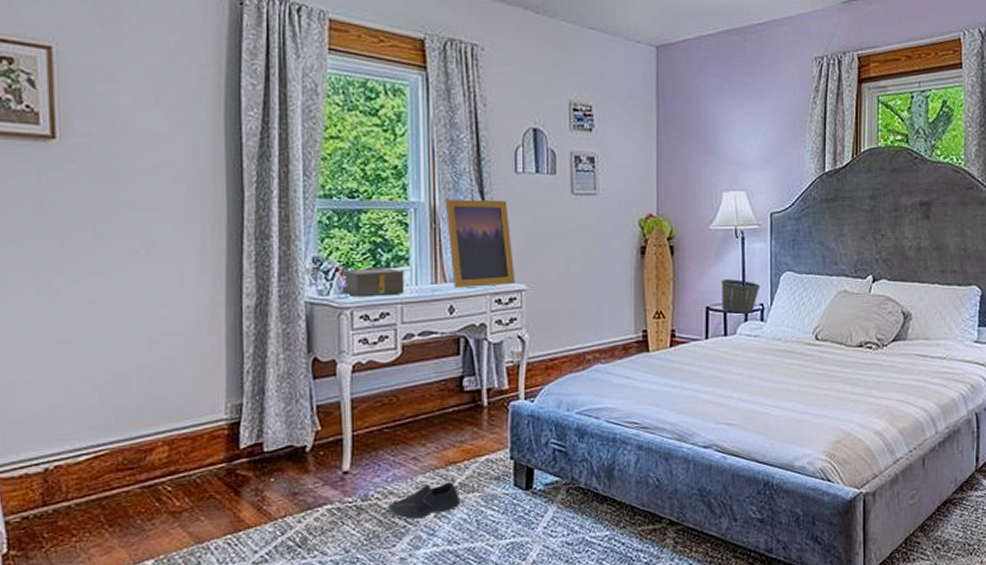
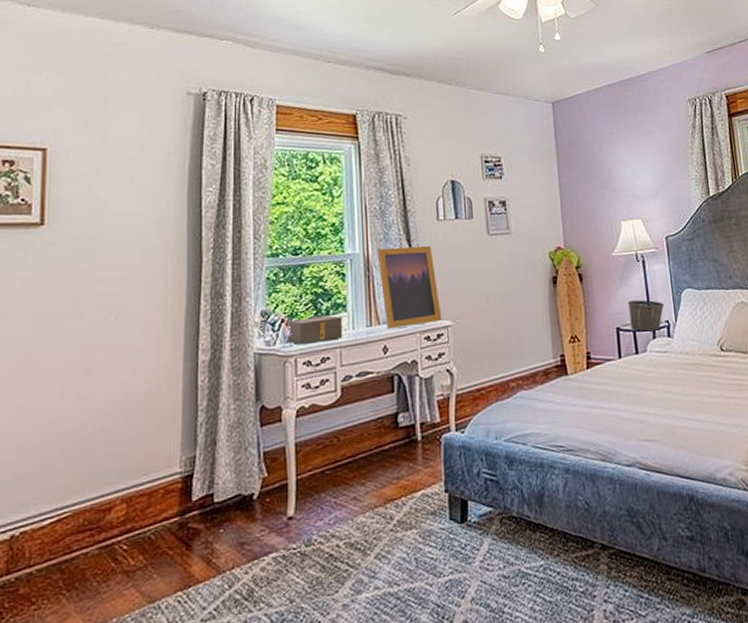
shoe: present [387,482,461,520] -> none [330,520,400,563]

